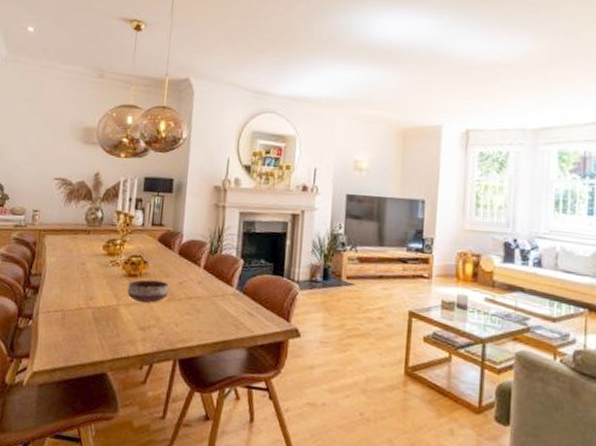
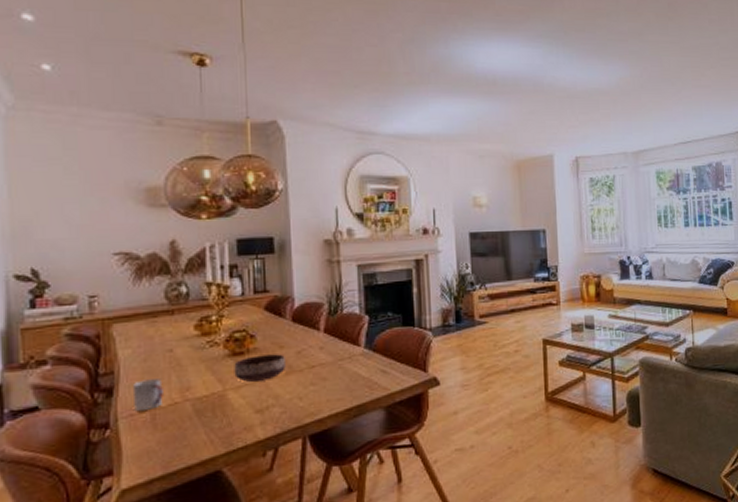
cup: none [51,284,74,310] -> present [134,379,163,411]

